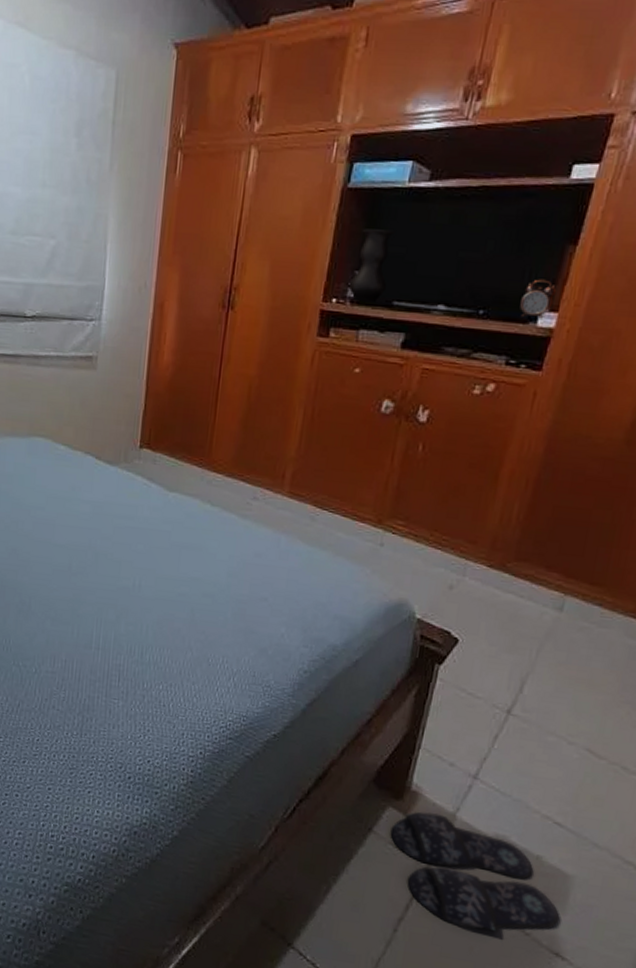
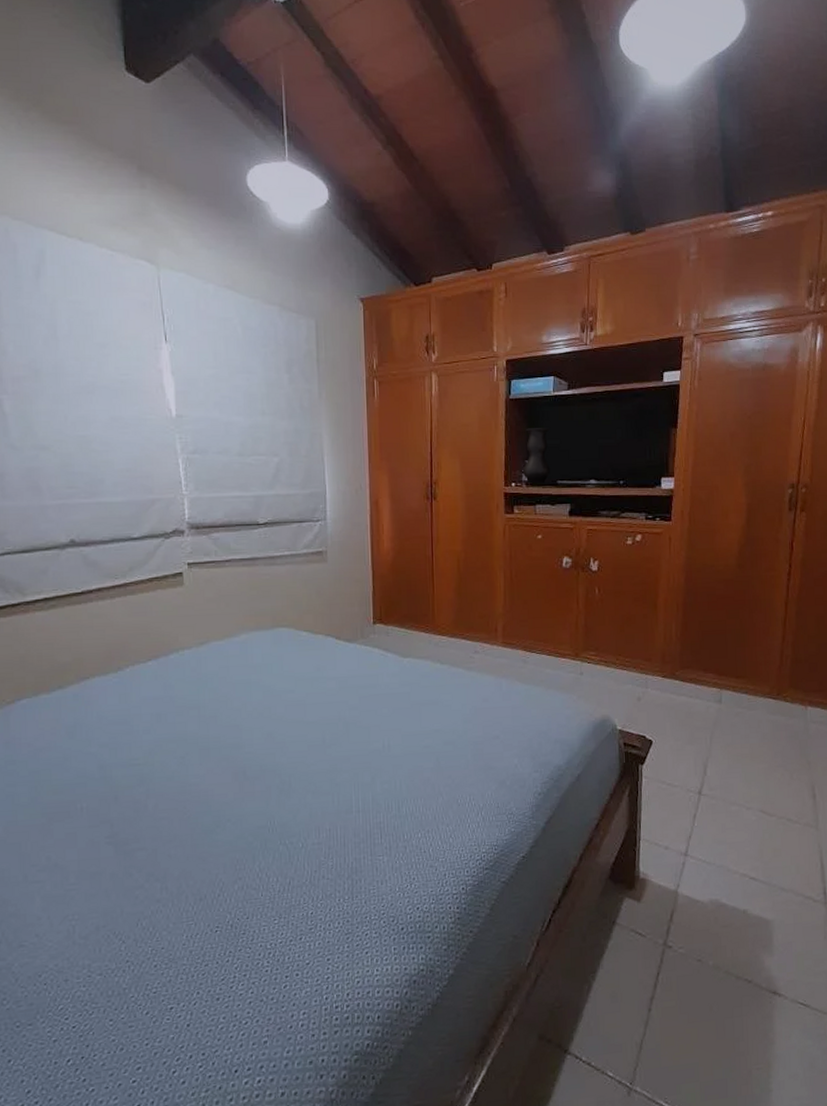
slippers: present [390,811,560,932] -> none [630,894,770,991]
alarm clock: present [519,279,557,319] -> none [646,454,670,483]

